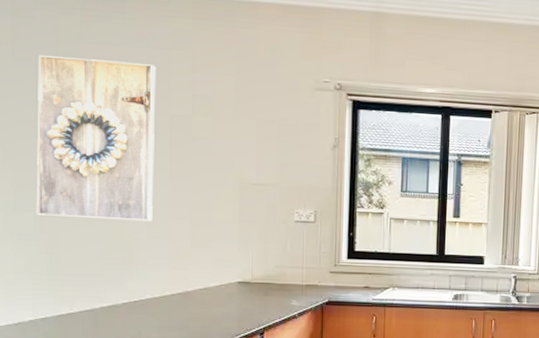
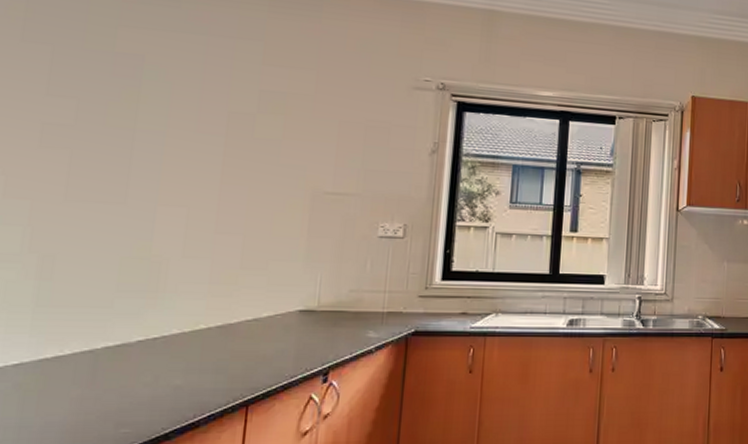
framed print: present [36,54,156,222] -> none [27,37,216,238]

